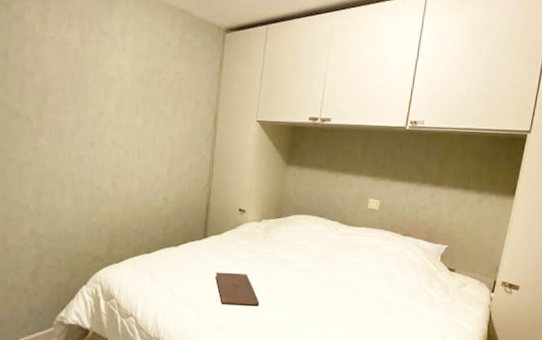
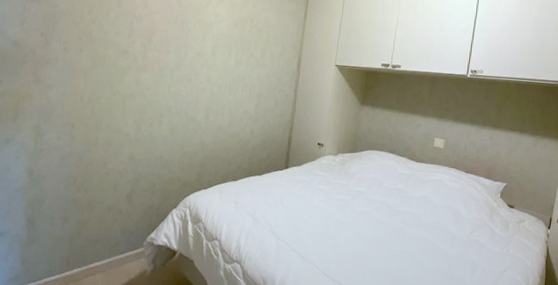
book: present [215,272,260,307] -> none [295,200,335,235]

